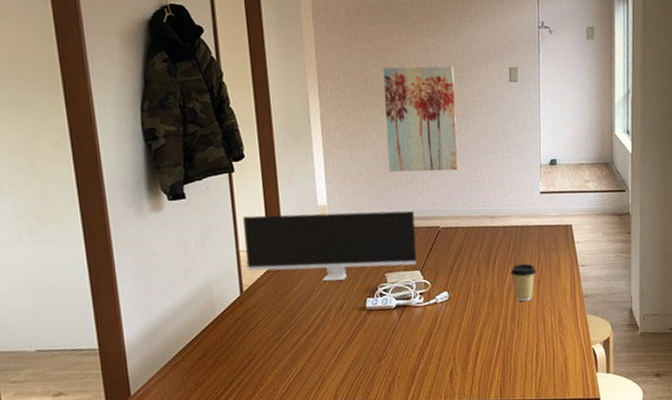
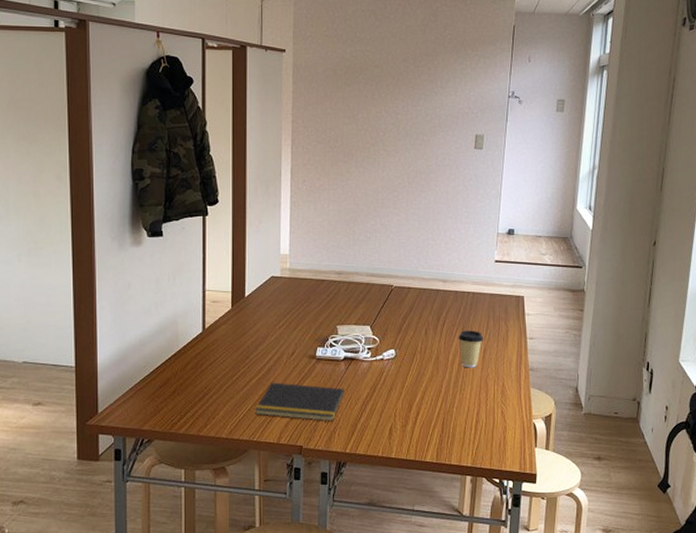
monitor: present [243,211,417,281] -> none [210,258,370,327]
notepad: none [306,337,400,376] -> present [255,382,344,422]
wall art: present [382,65,459,172] -> none [350,126,422,232]

